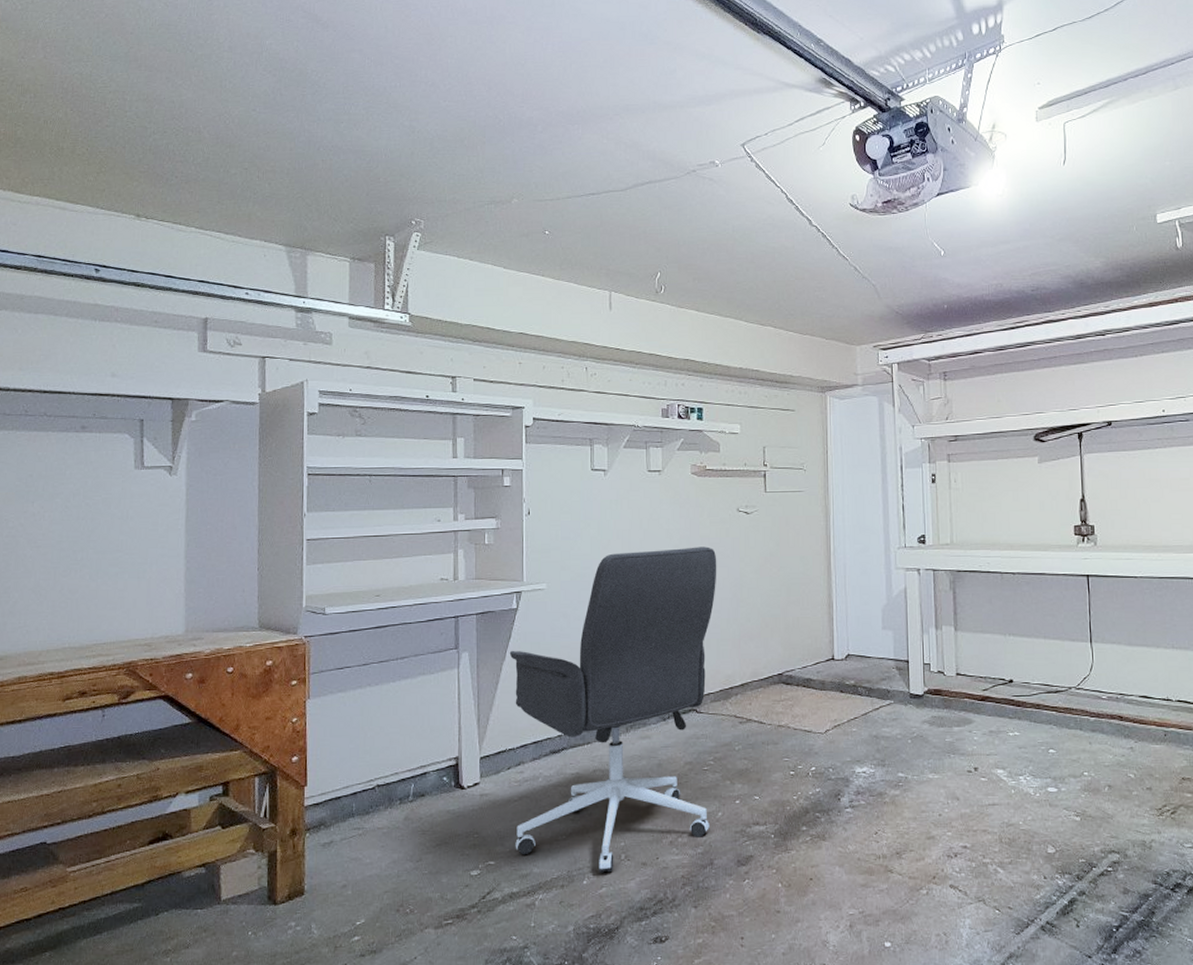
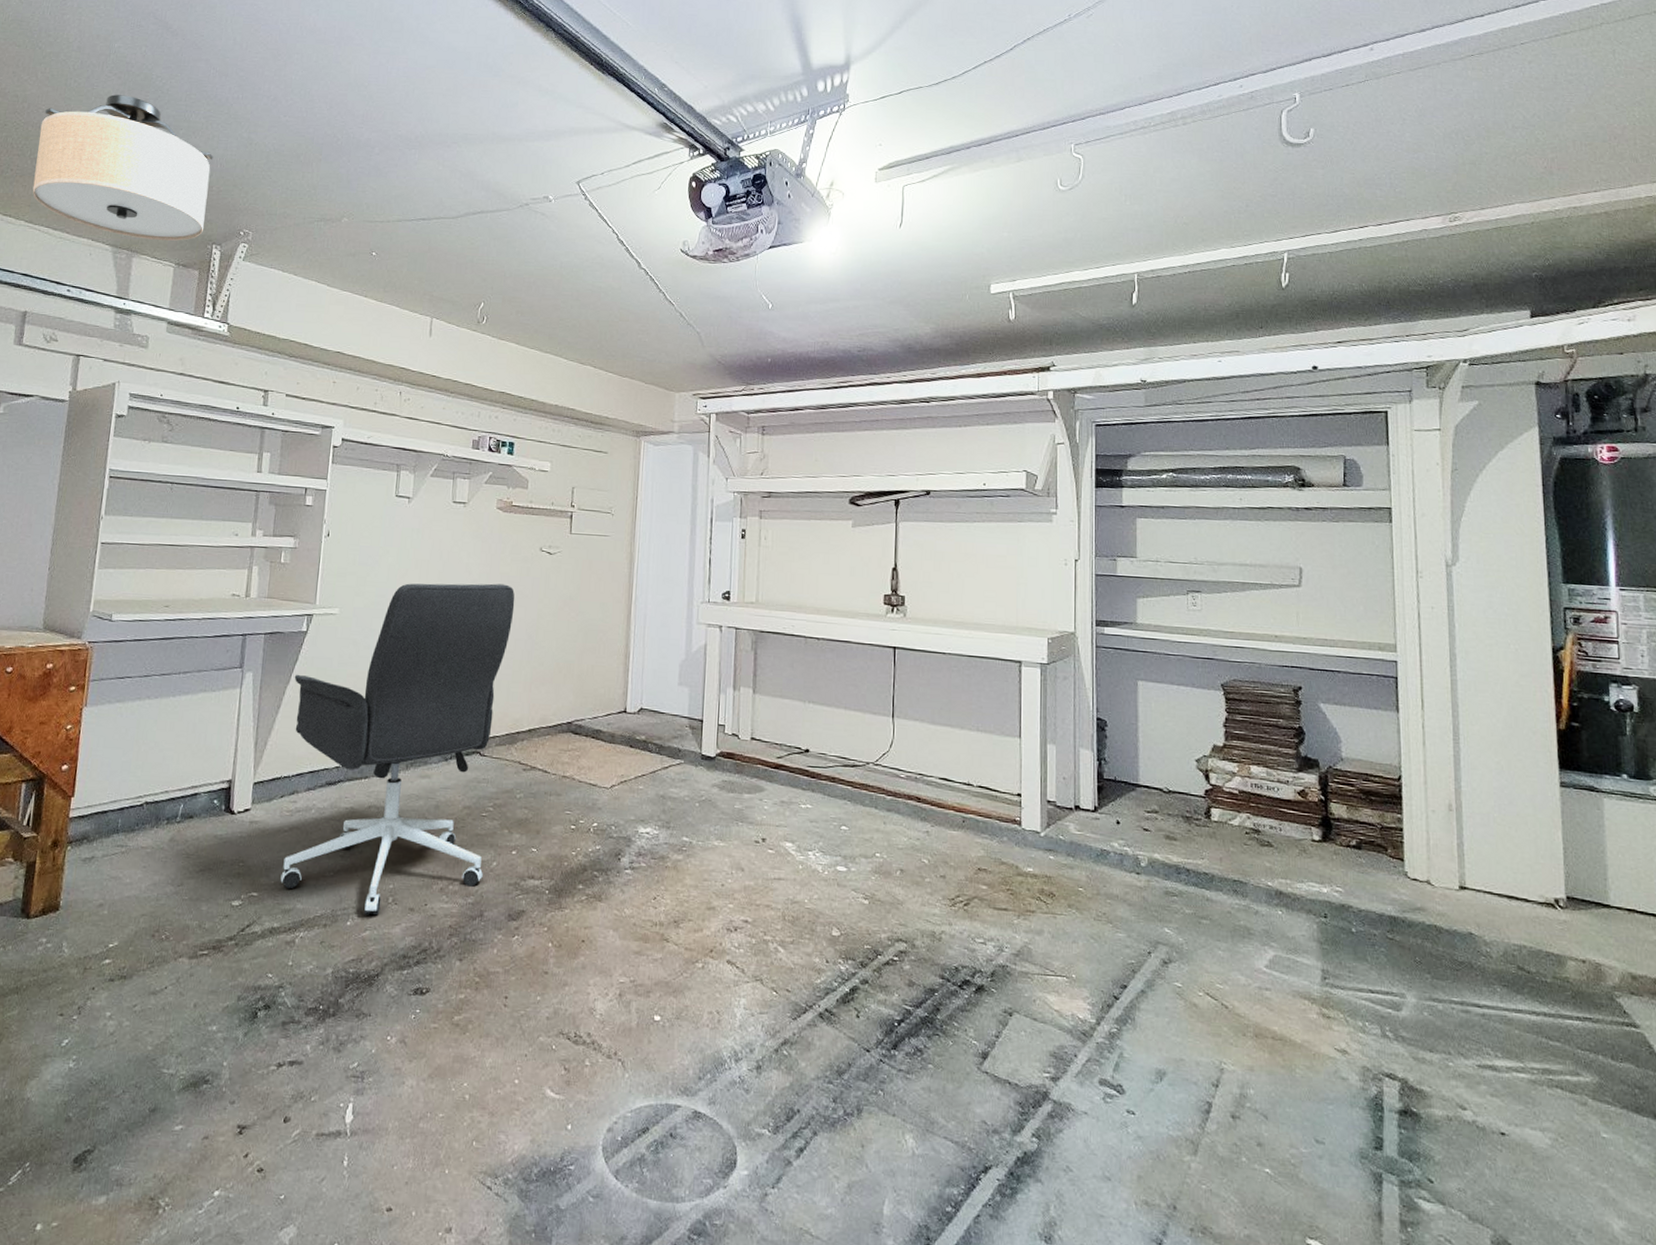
light fixture: none [199,92,377,236] -> present [32,94,214,241]

